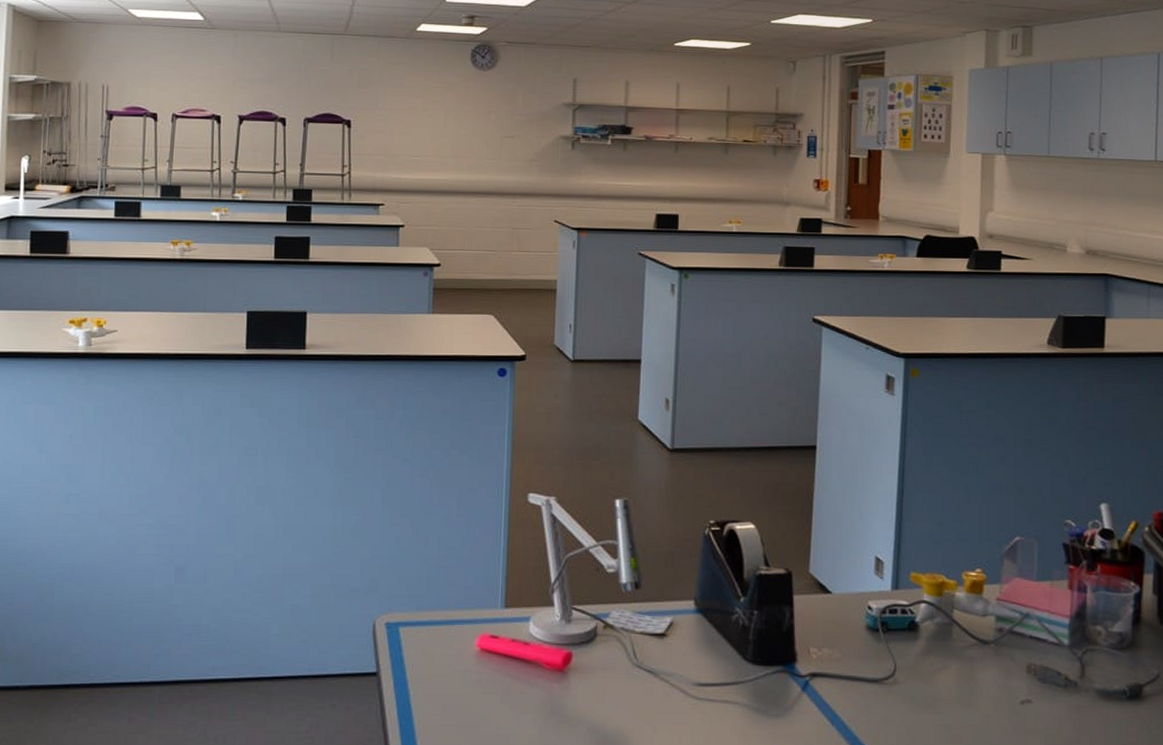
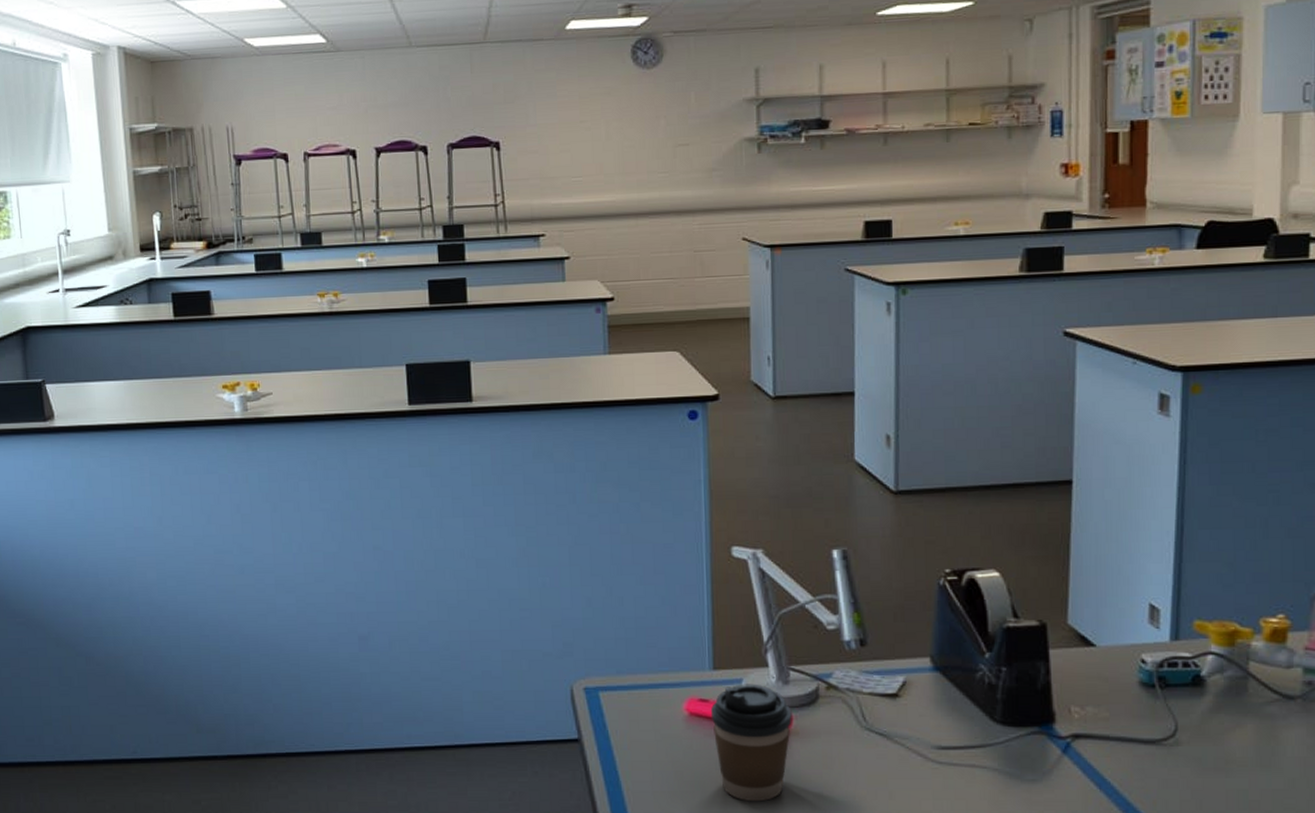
coffee cup: none [499,622,572,735] -> present [710,684,792,802]

